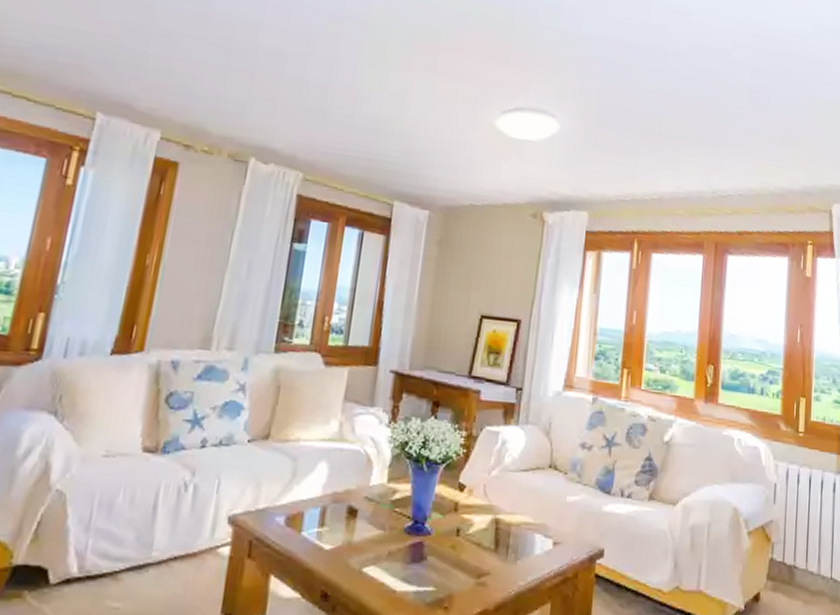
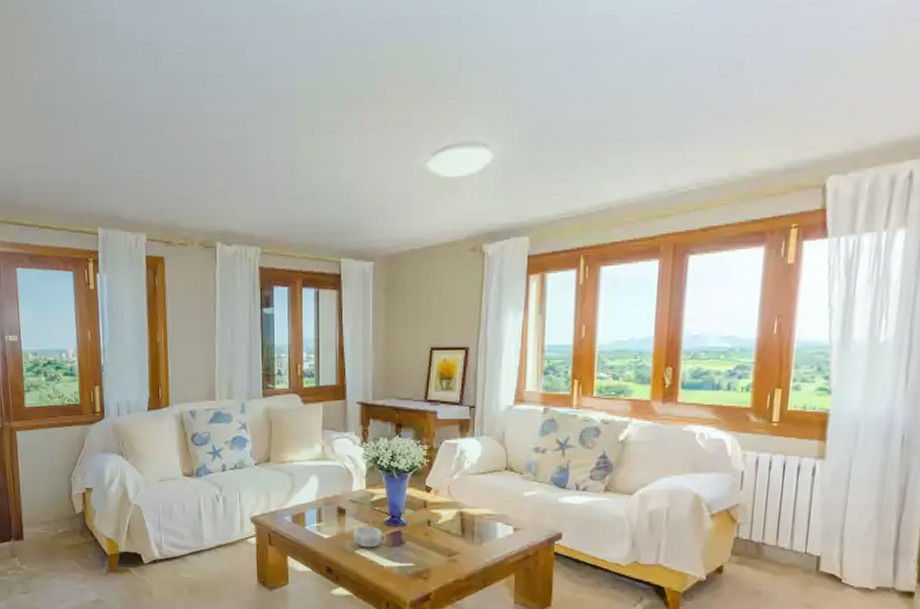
decorative bowl: none [362,534,405,565] -> present [353,526,387,548]

